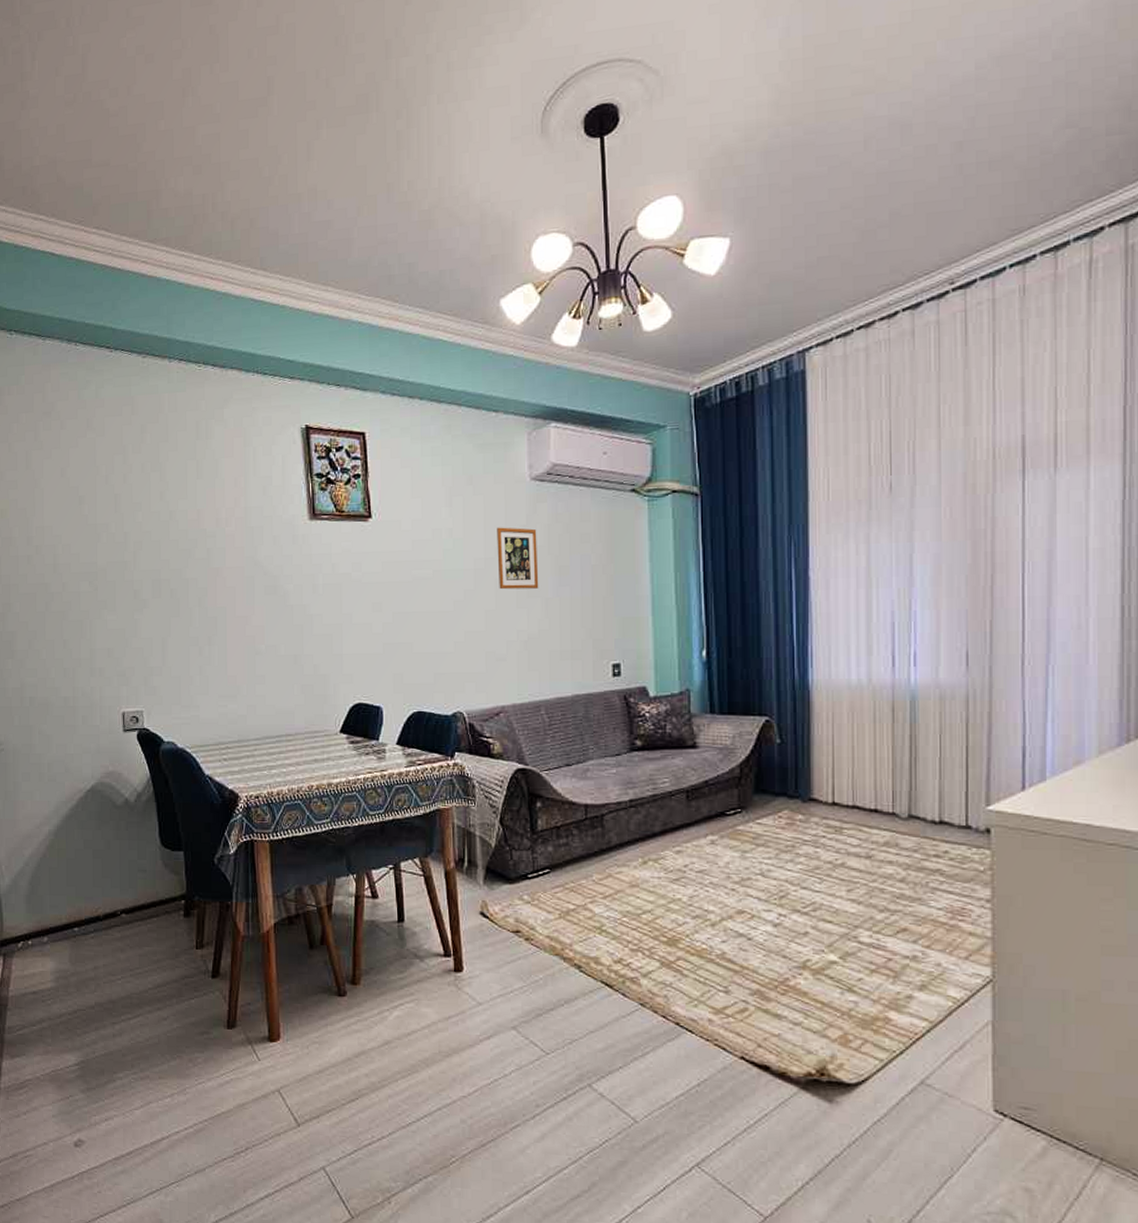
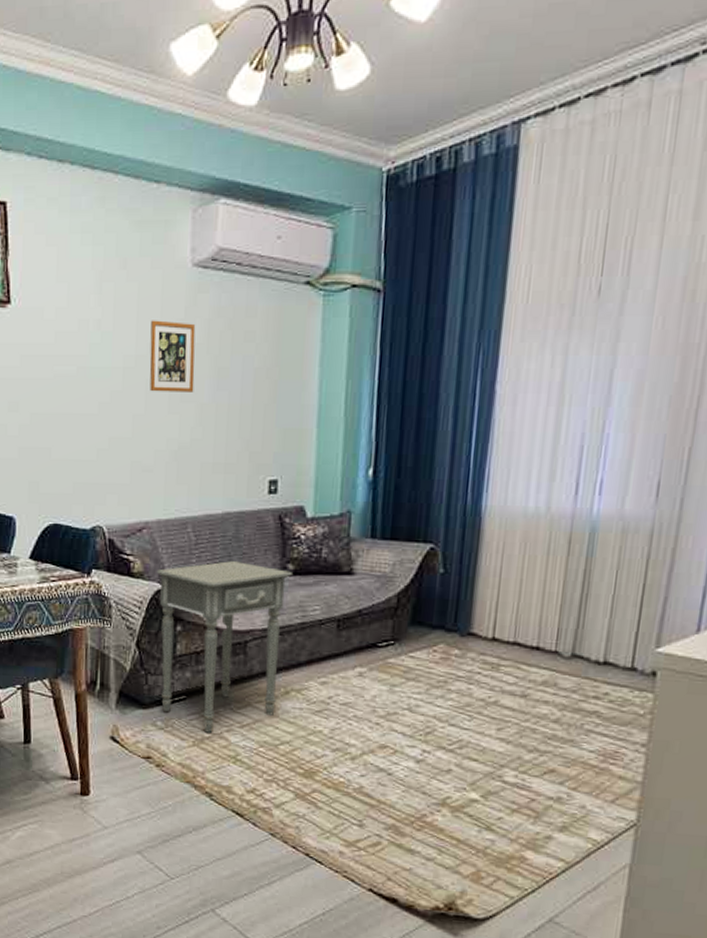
side table: none [514,740,640,905] -> present [156,561,292,733]

